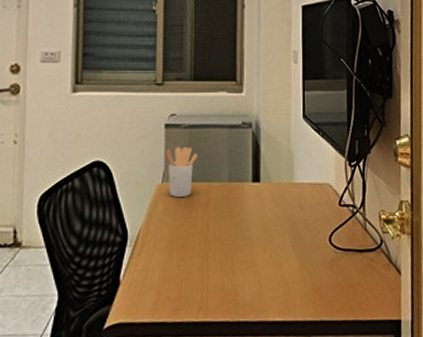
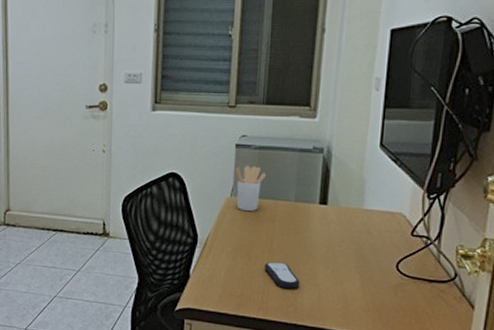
remote control: none [202,251,240,281] -> present [264,261,300,289]

